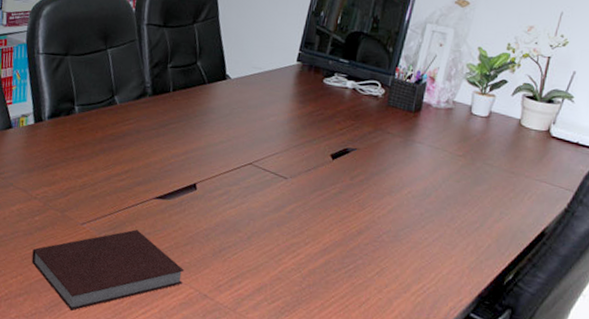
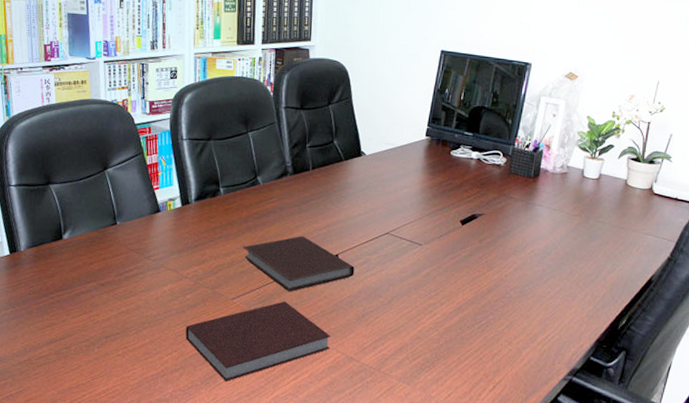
notebook: none [95,161,213,221] -> present [243,235,355,292]

